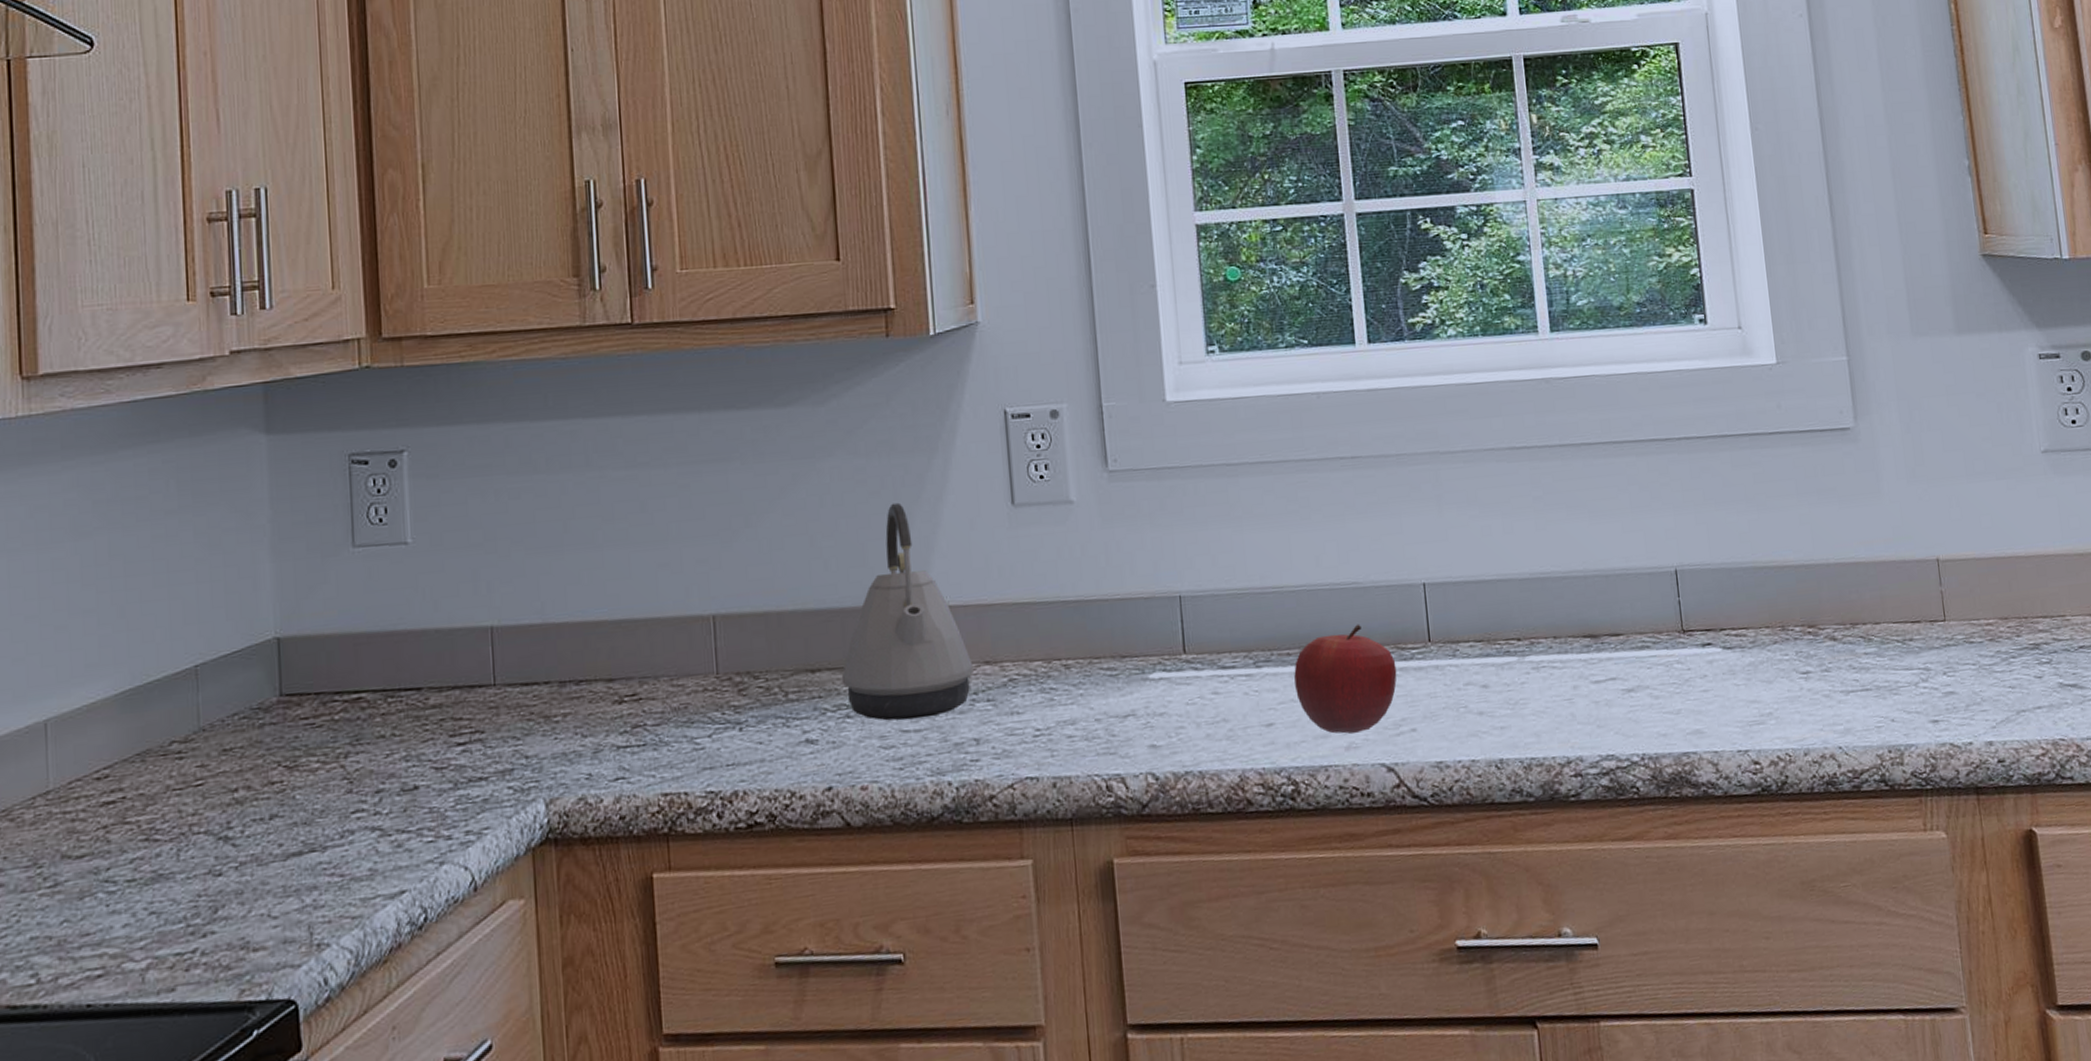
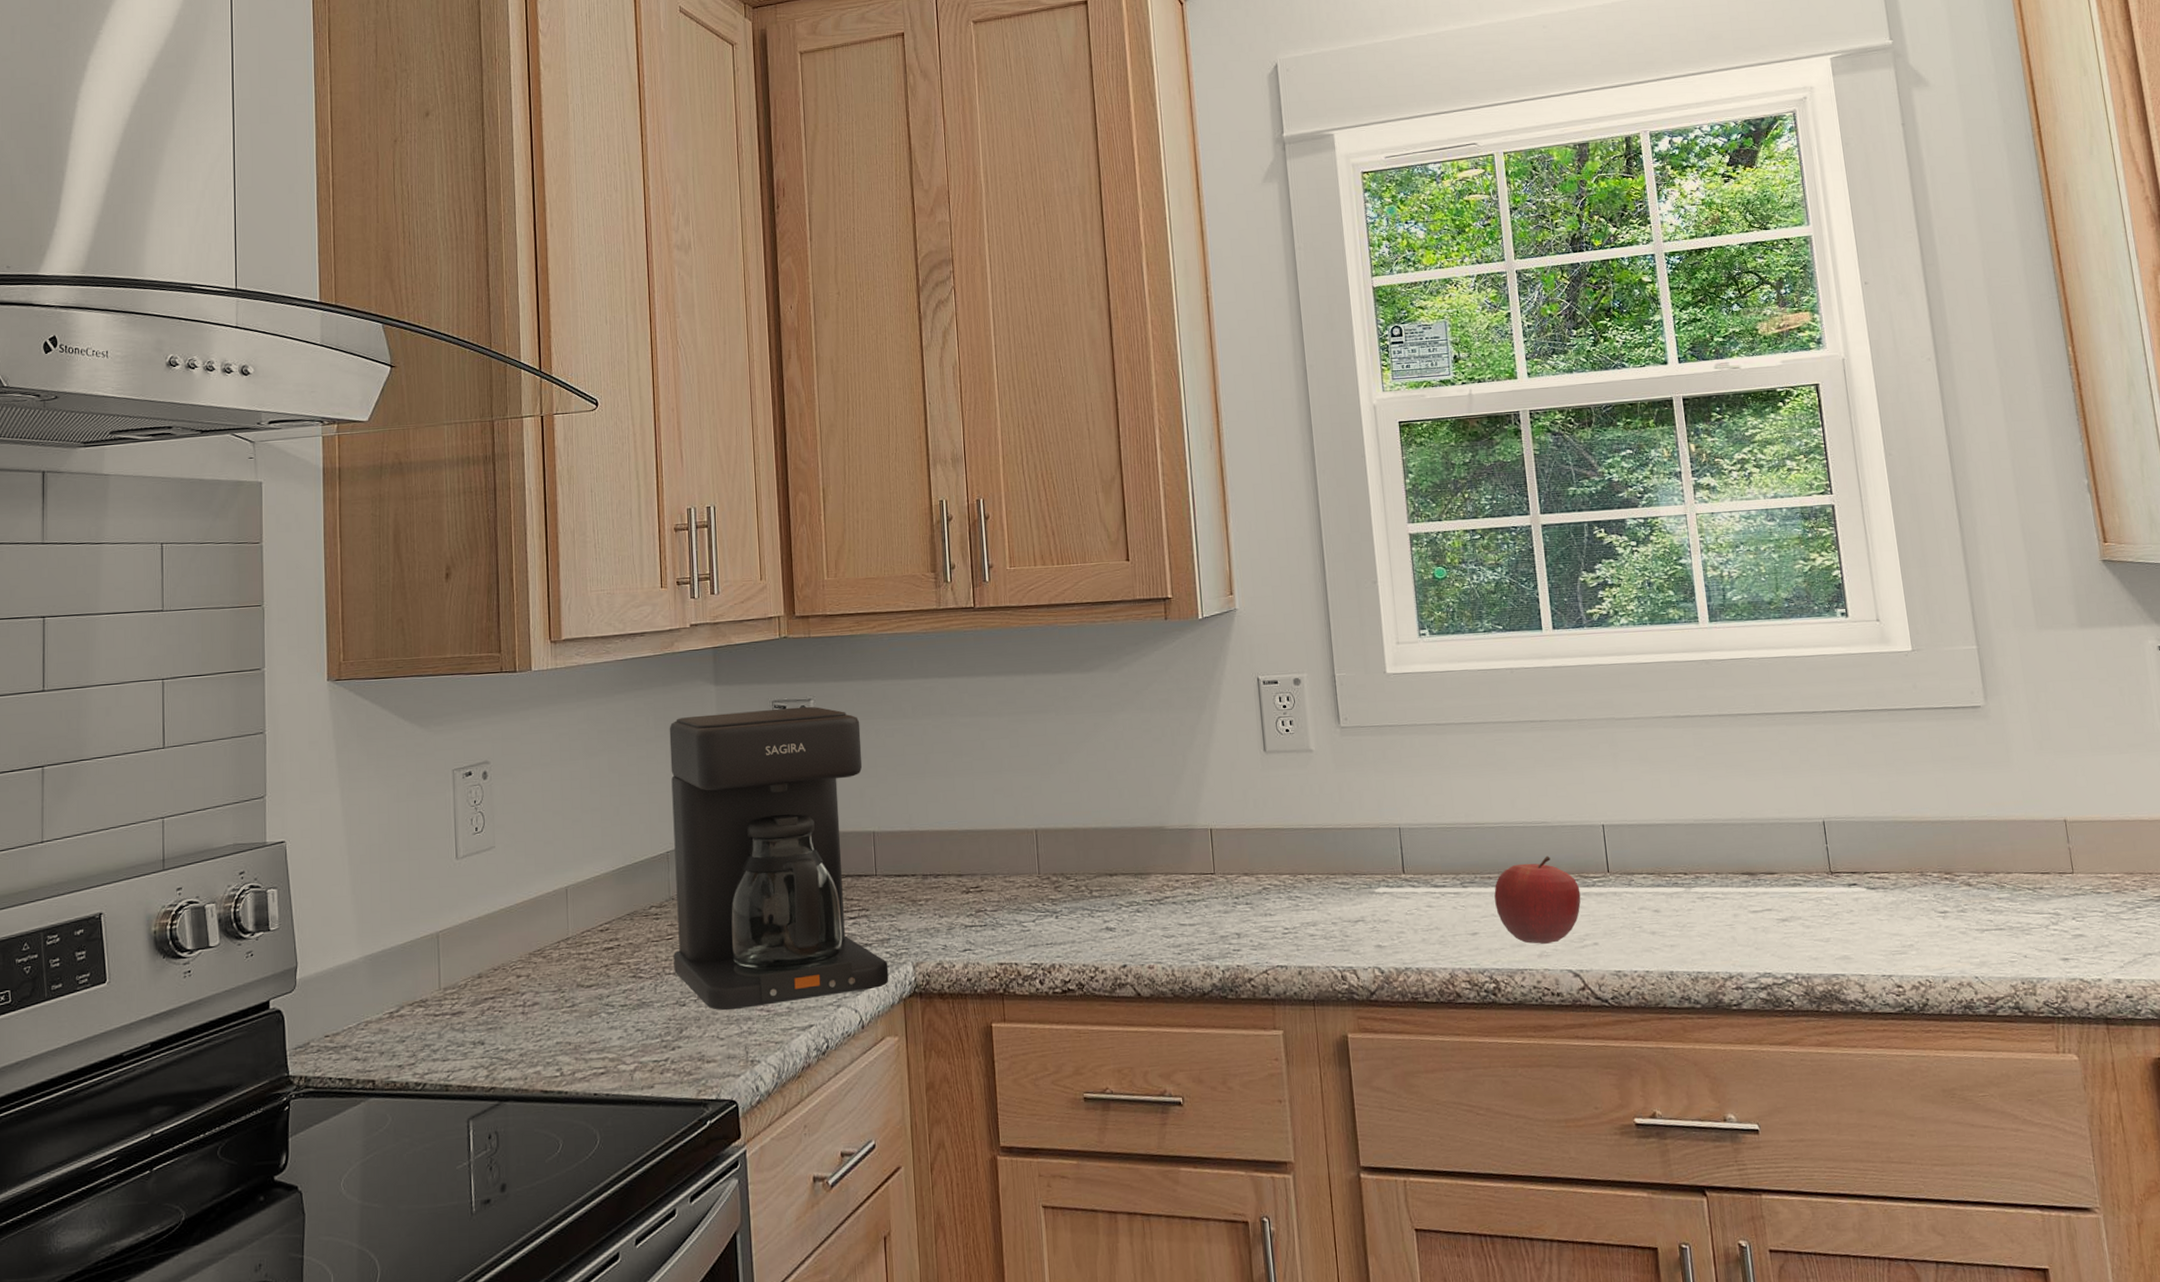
coffee maker: none [198,460,512,880] -> present [669,706,889,1011]
kettle: present [841,502,973,721] -> none [1133,747,1235,916]

